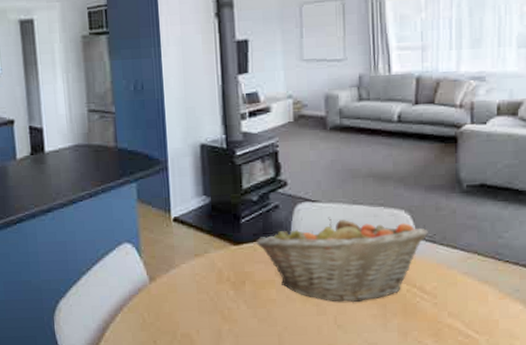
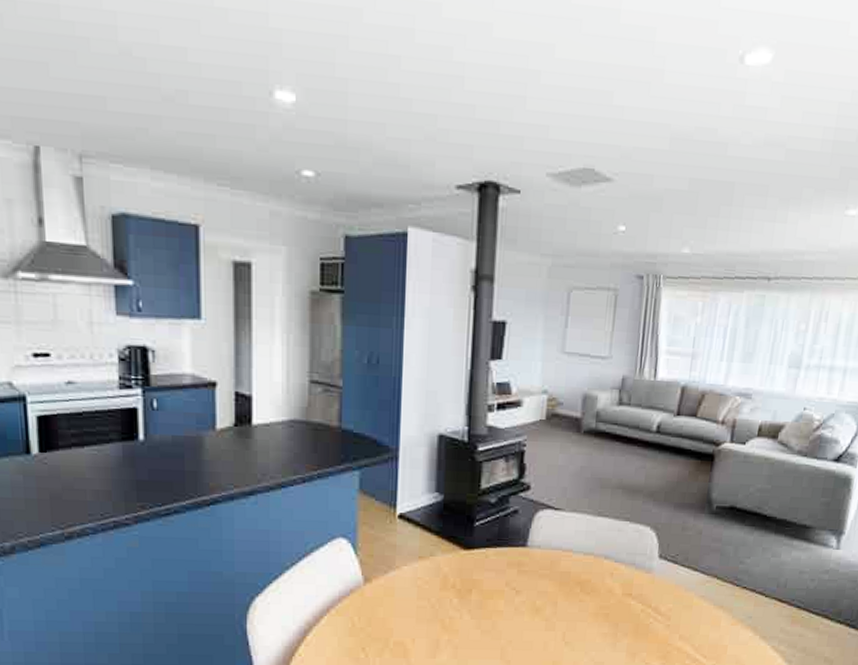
fruit basket: present [256,217,428,302] -> none [488,527,671,619]

